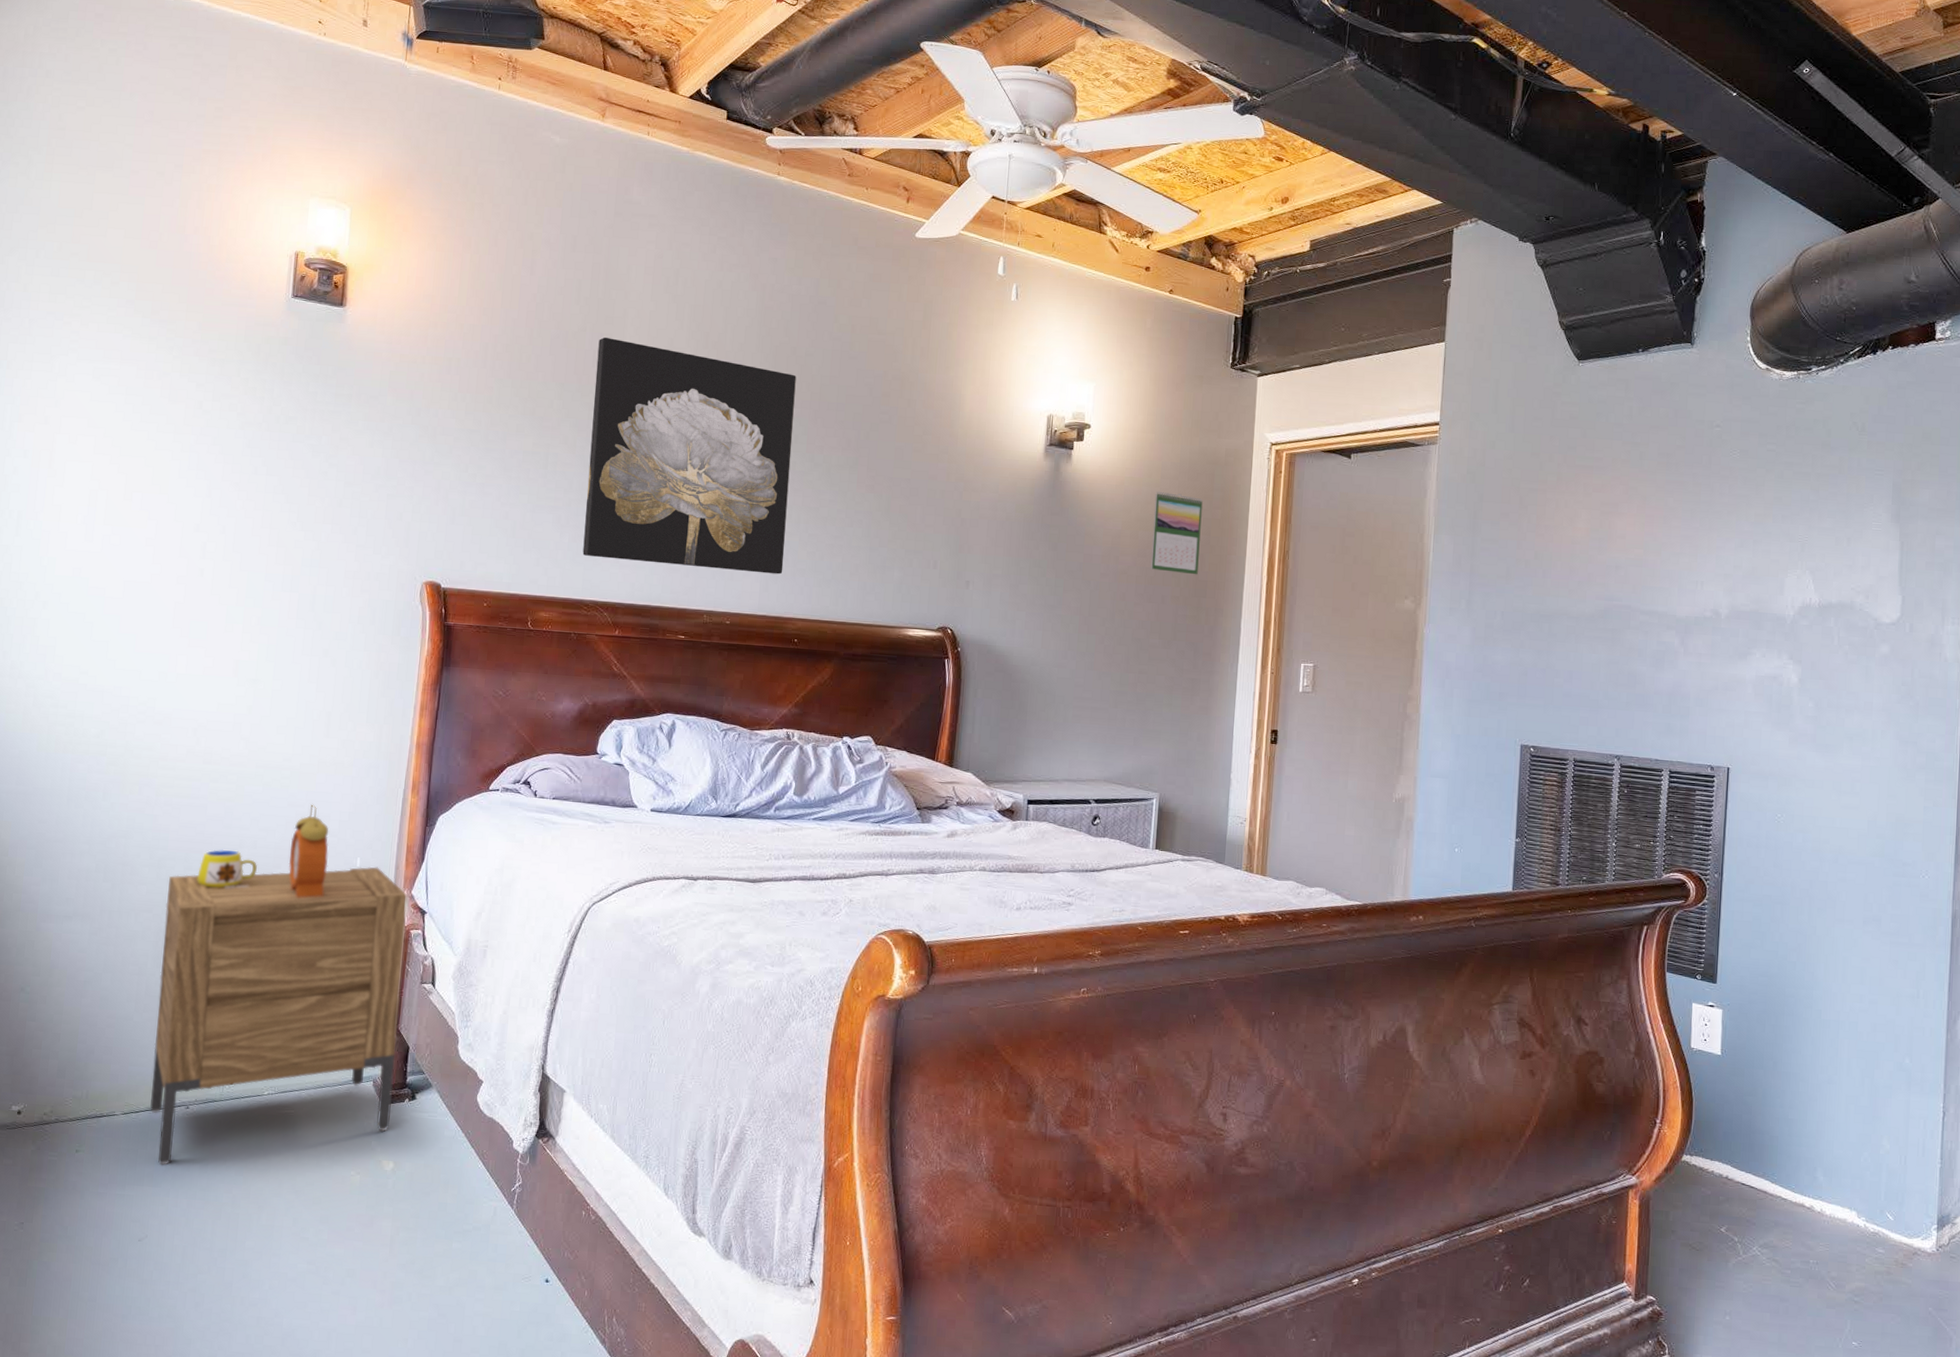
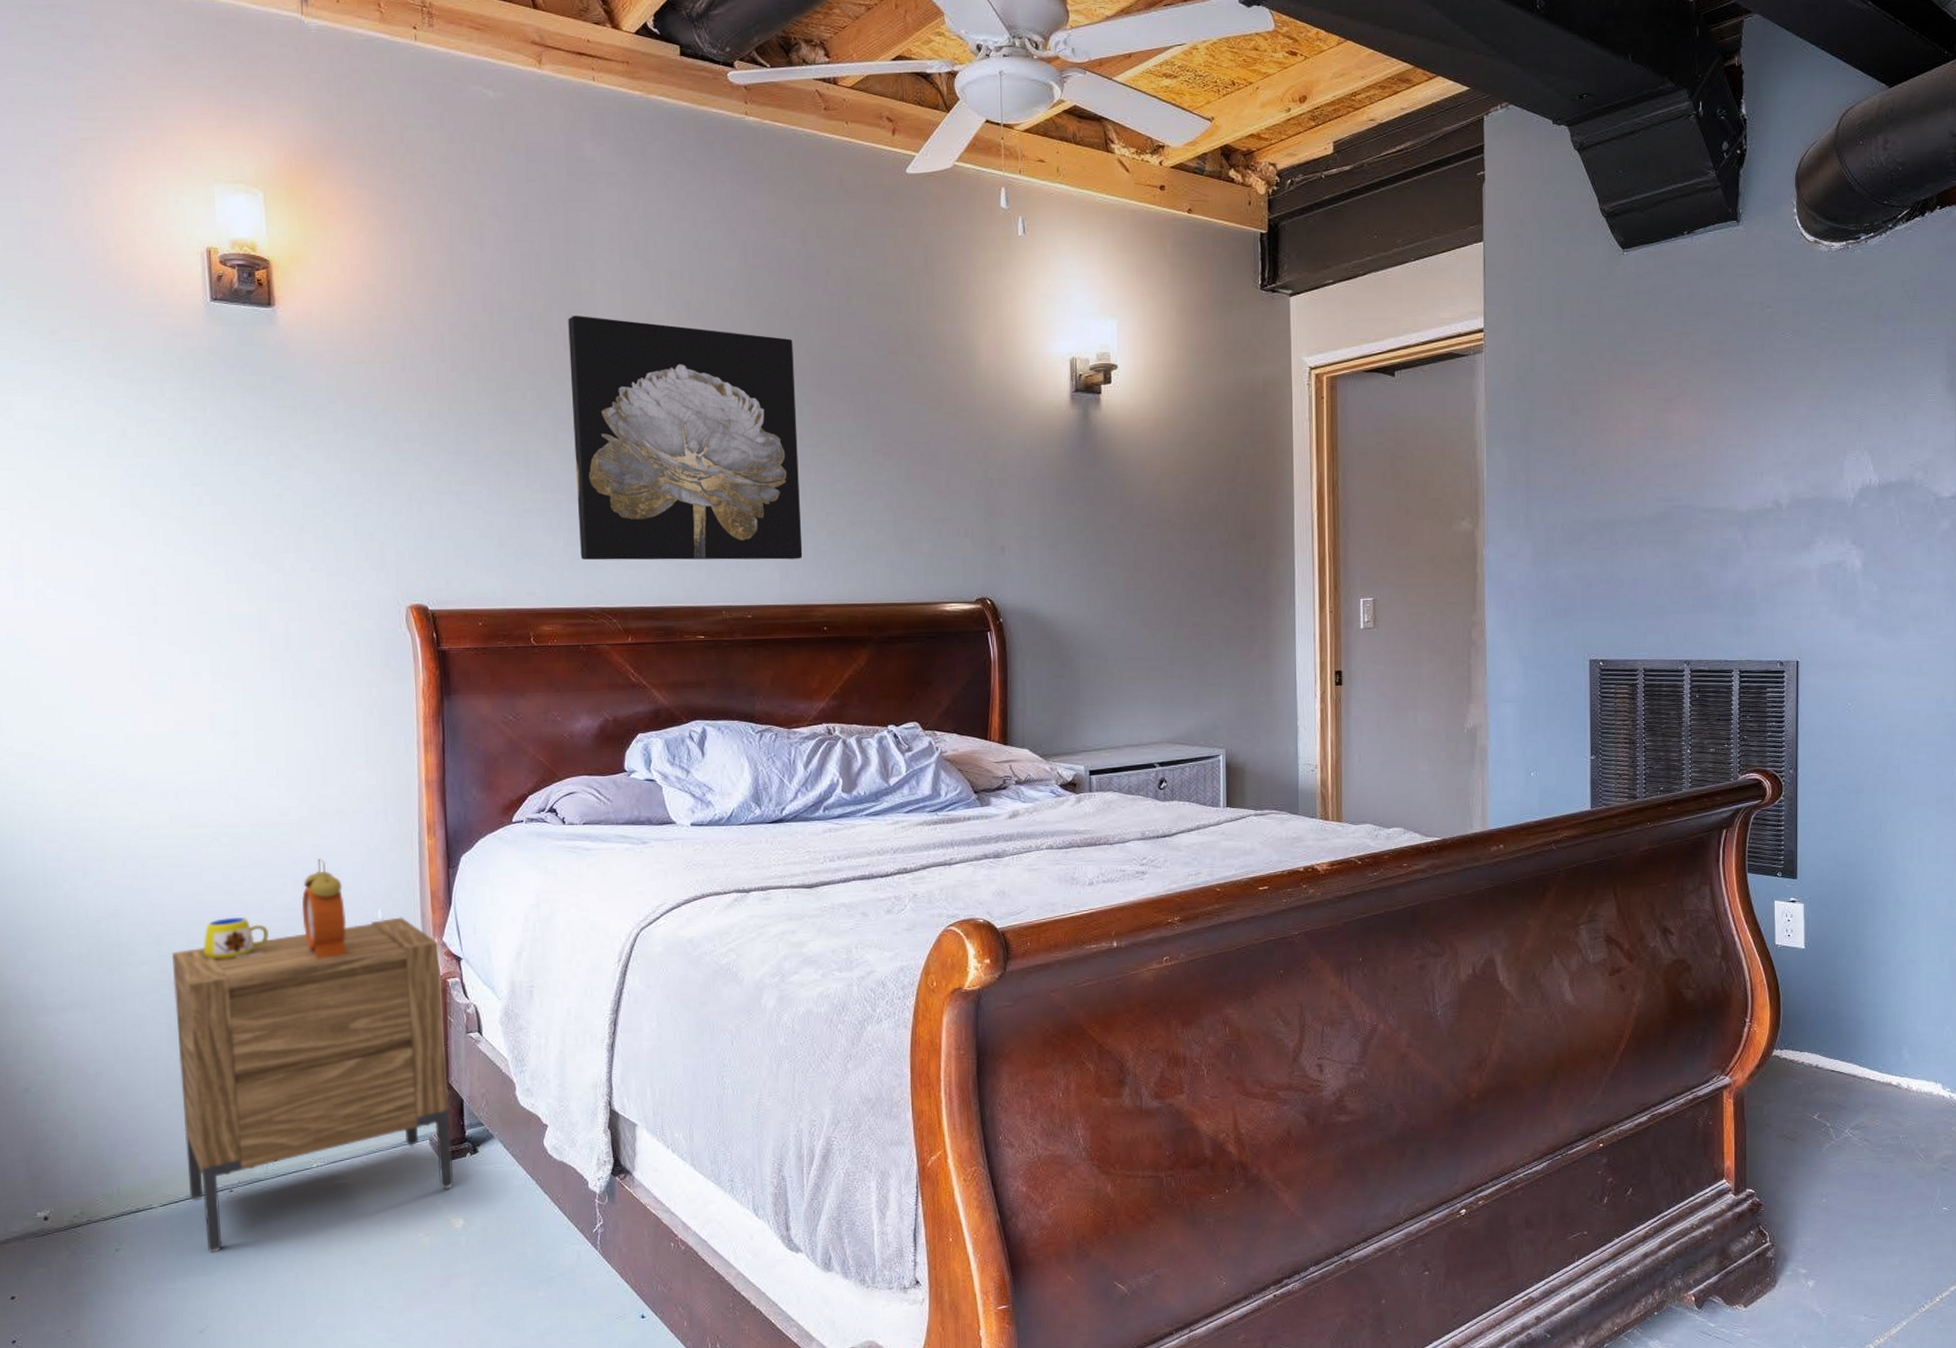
calendar: present [1150,491,1203,575] -> none [1192,430,1245,517]

